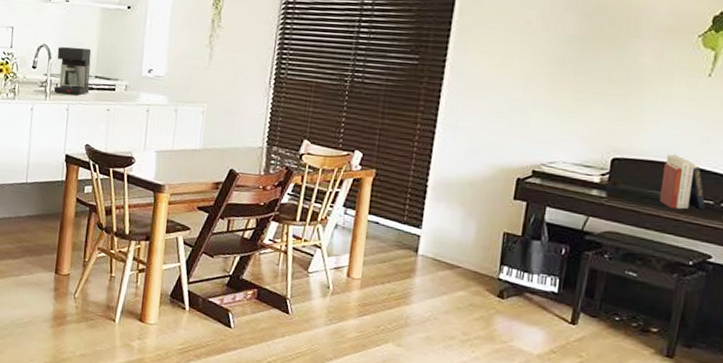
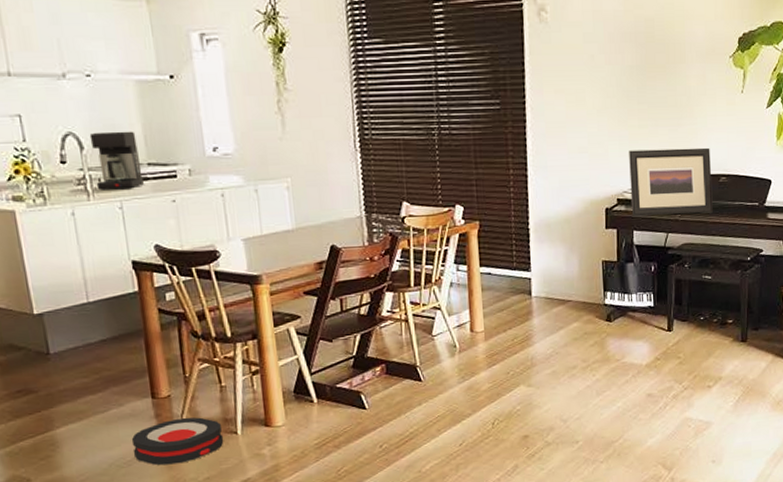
robot vacuum: none [31,295,104,336] -> present [131,417,224,466]
picture frame: none [547,122,658,204] -> present [629,147,713,216]
books: present [659,154,706,210] -> none [719,166,753,215]

